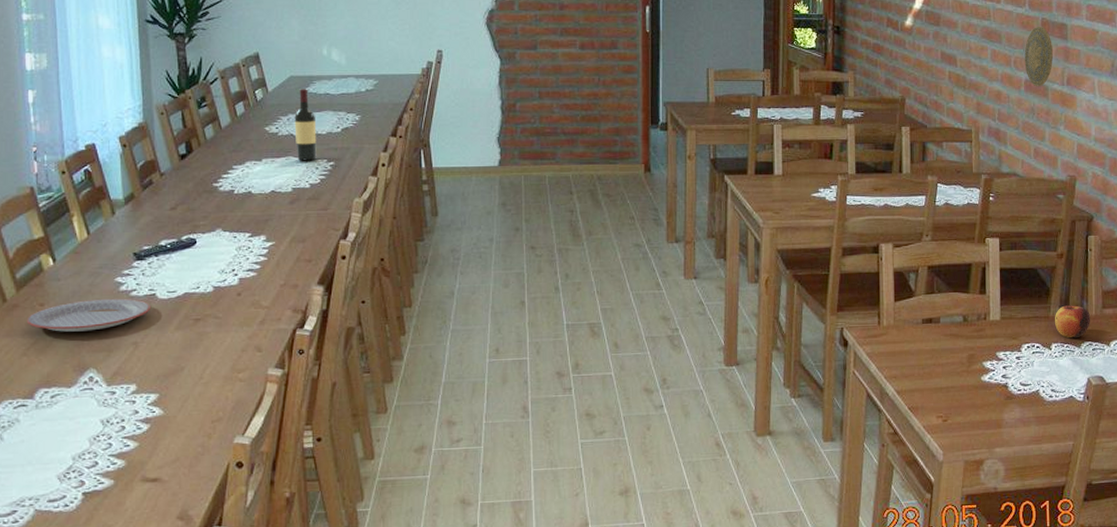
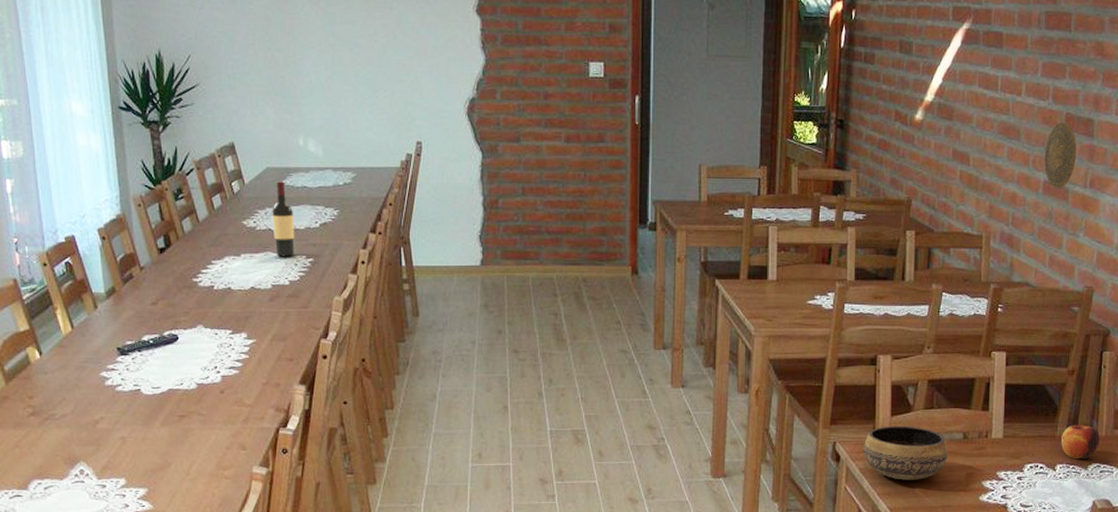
plate: present [26,298,150,332] -> none [17,393,136,425]
bowl: none [870,310,950,363] -> present [864,426,948,480]

